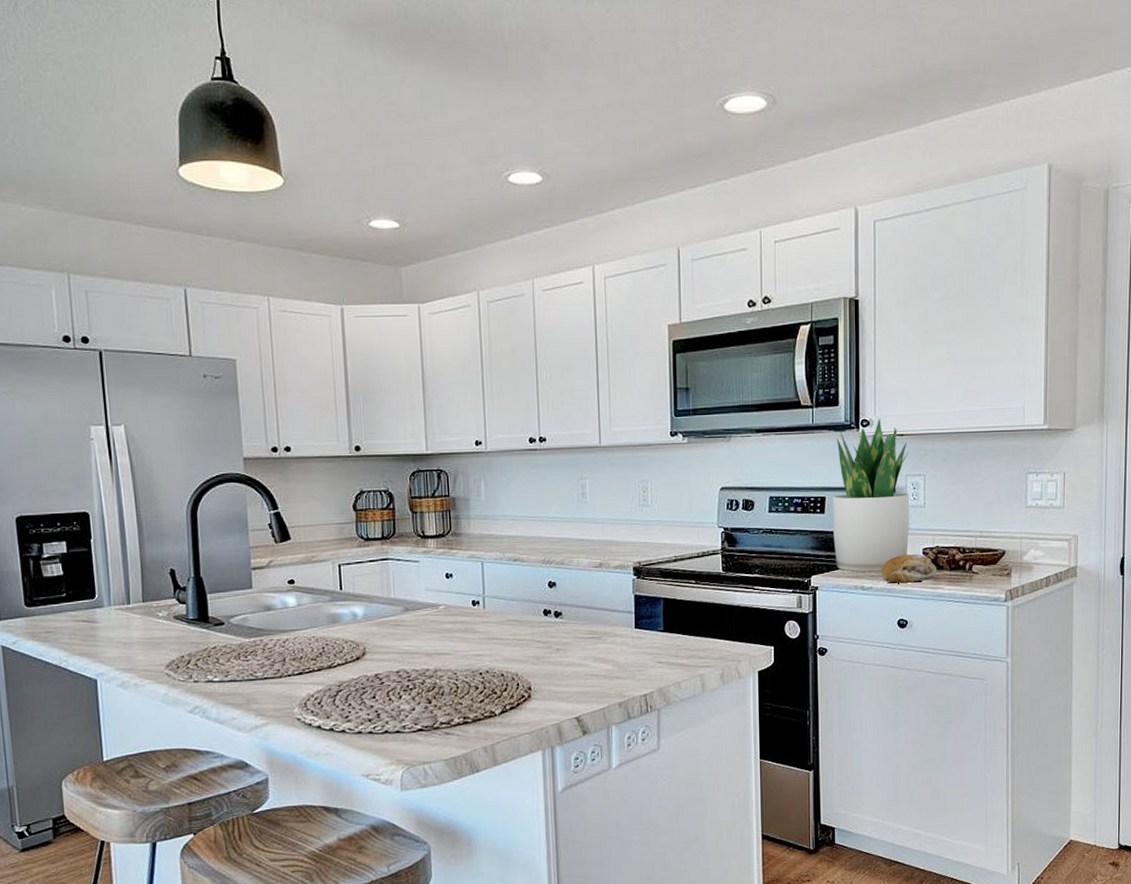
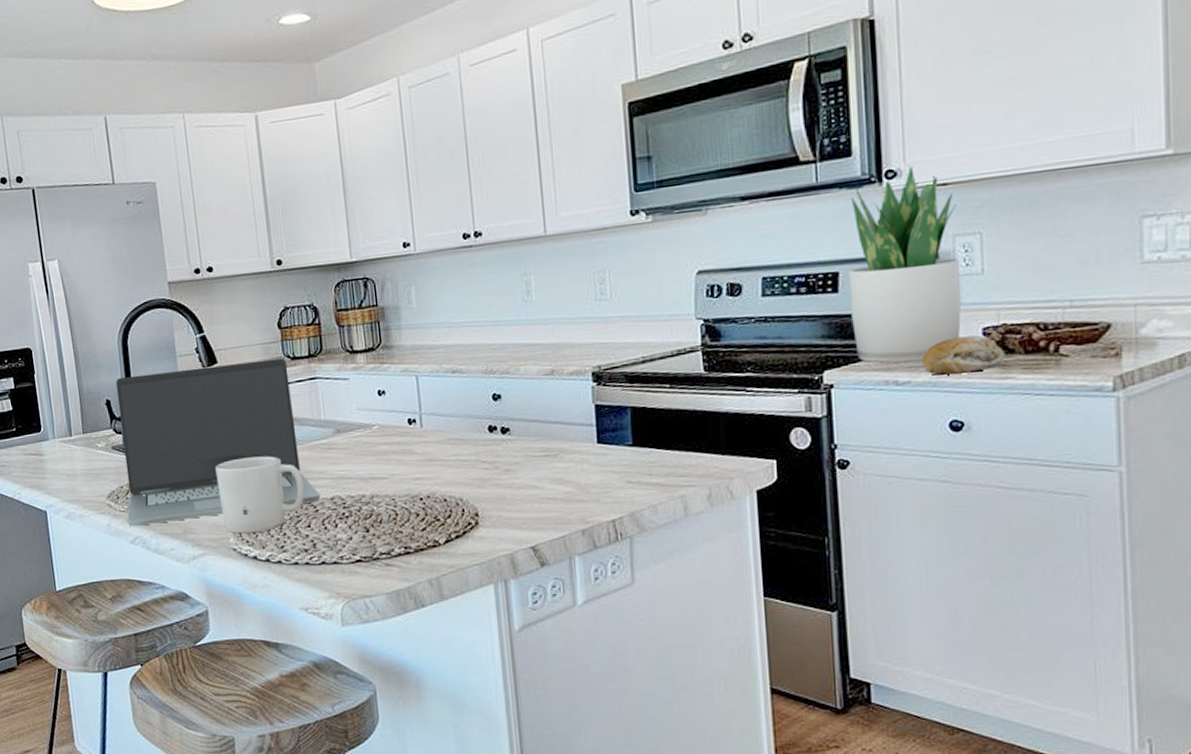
laptop: none [181,538,387,696] -> present [115,358,321,527]
mug: none [283,630,372,705] -> present [215,456,305,534]

